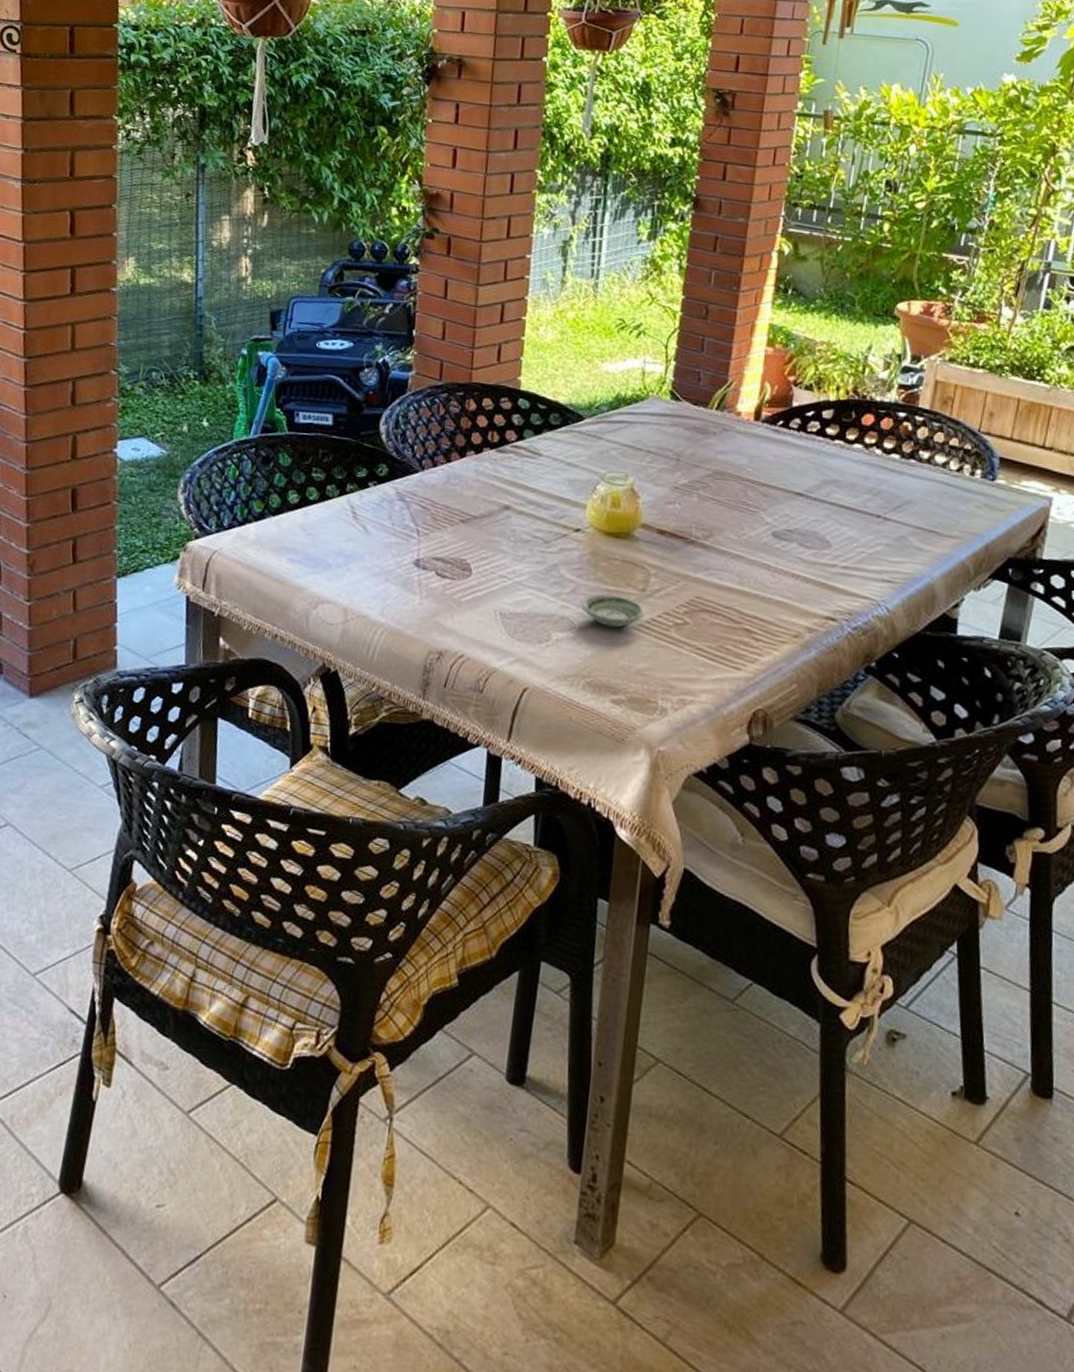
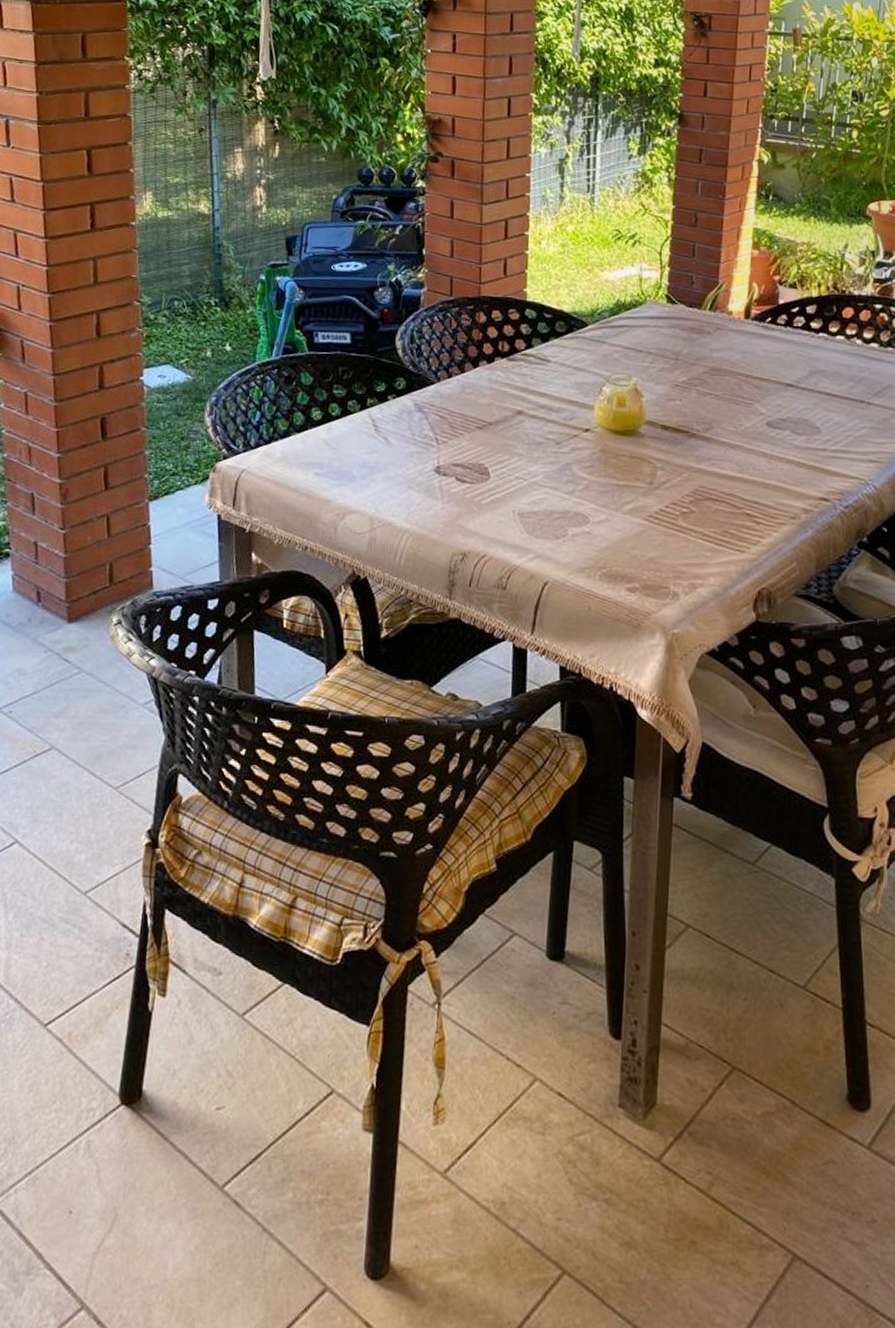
saucer: present [581,593,645,628] -> none [594,488,654,520]

